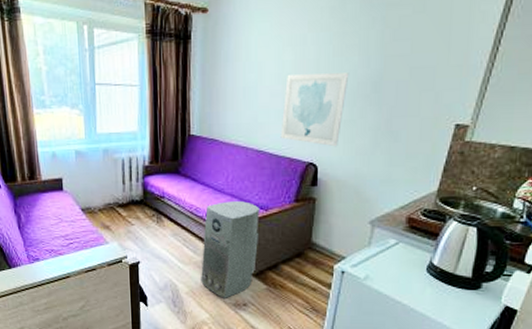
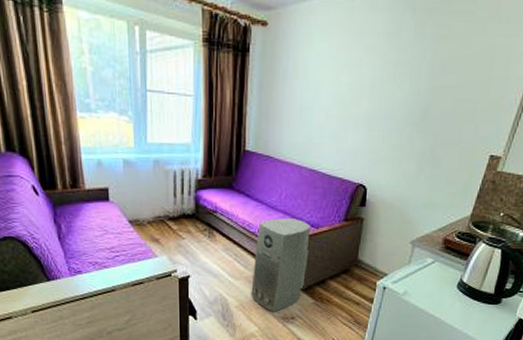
wall art: present [280,73,349,147] -> none [333,97,401,170]

